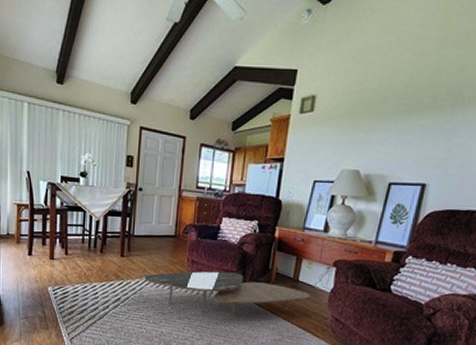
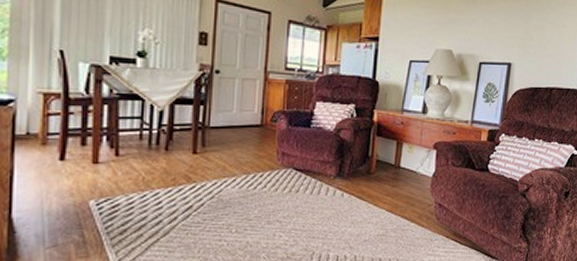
coffee table: present [143,271,311,316] -> none [222,163,413,213]

